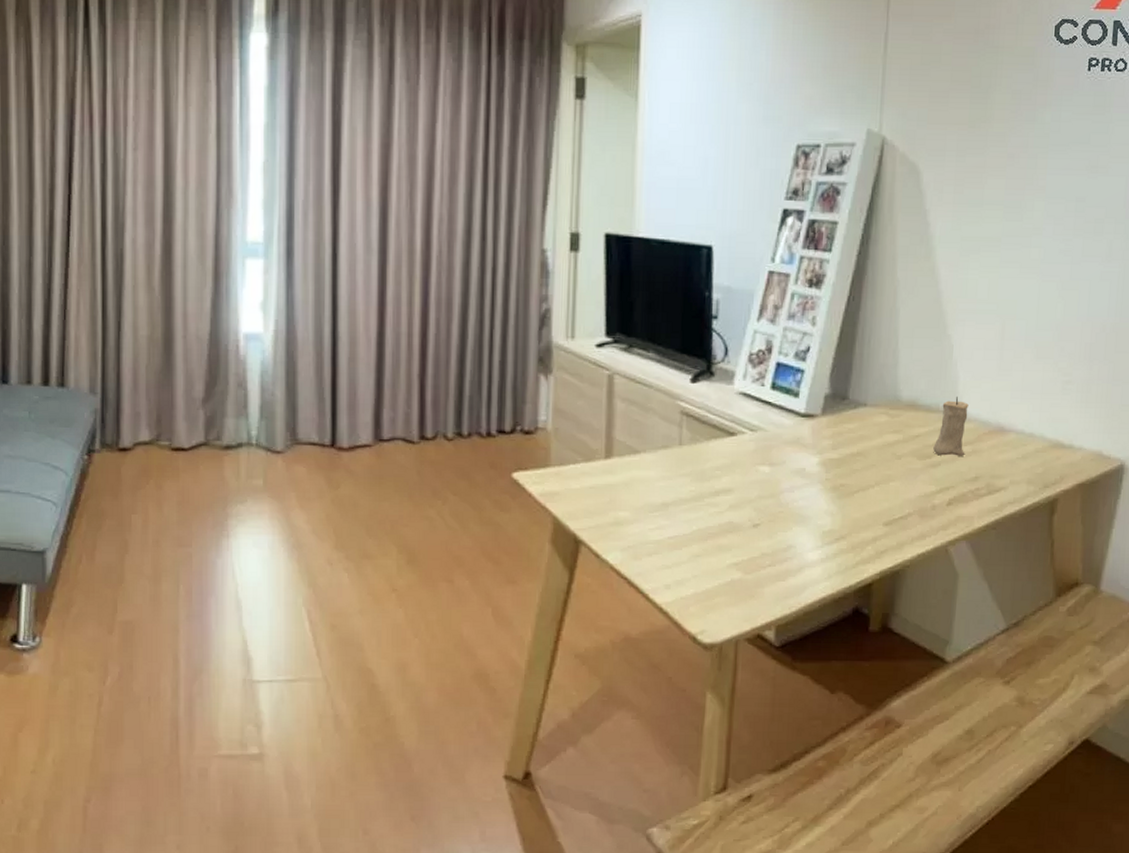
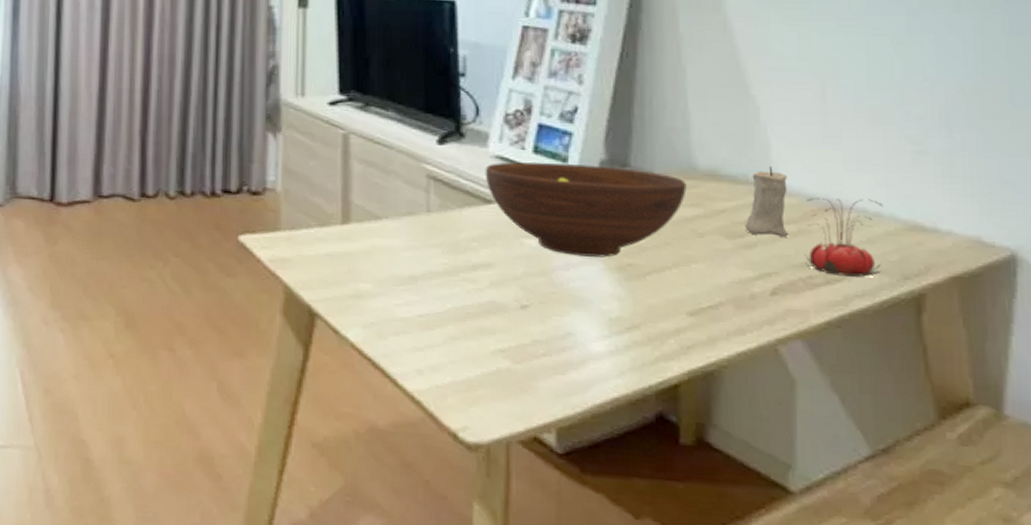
fruit bowl: none [729,397,892,480] -> present [485,162,687,258]
flower: none [975,422,1036,487] -> present [805,197,883,277]

